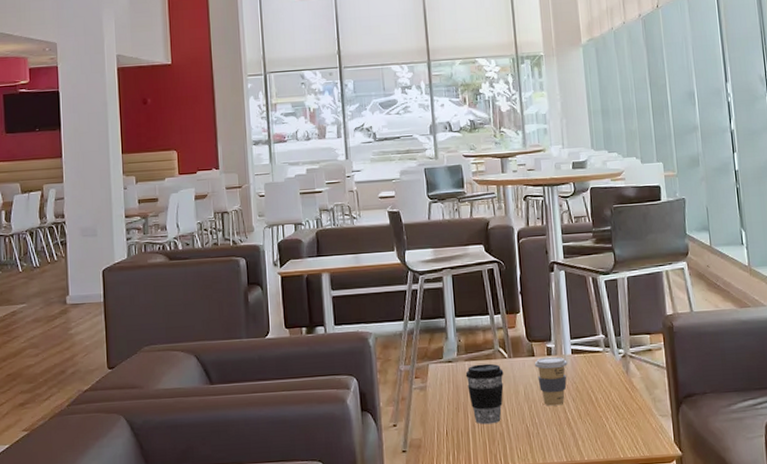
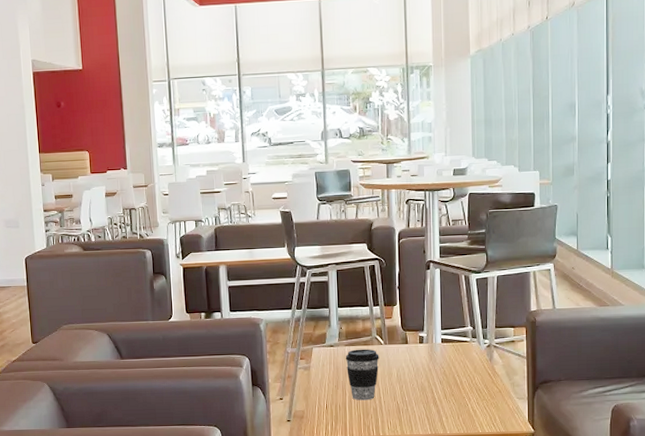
coffee cup: present [534,356,568,406] -> none [407,344,437,387]

